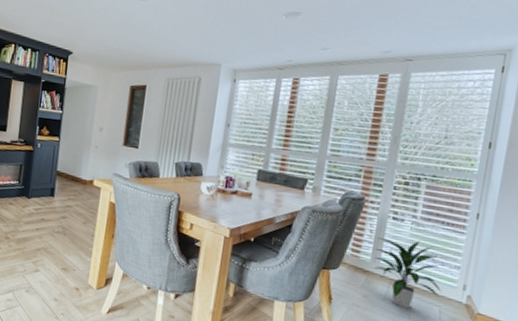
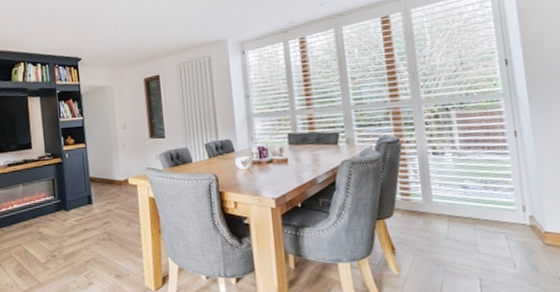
indoor plant: present [373,237,441,309] -> none [422,170,501,243]

